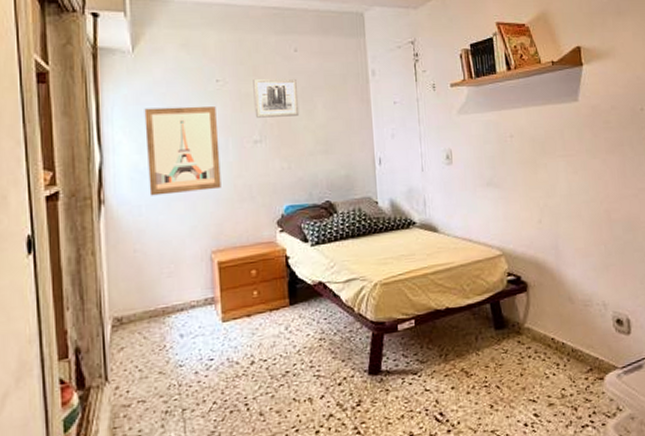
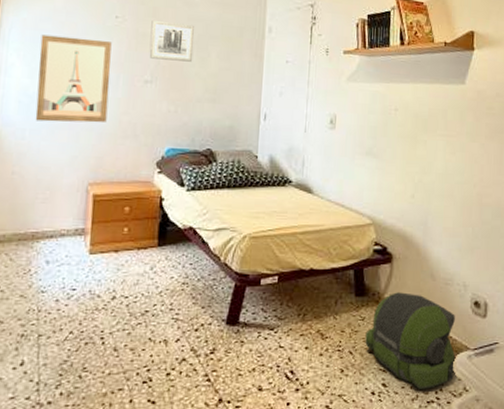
backpack: none [510,319,606,415] -> present [365,292,455,389]

